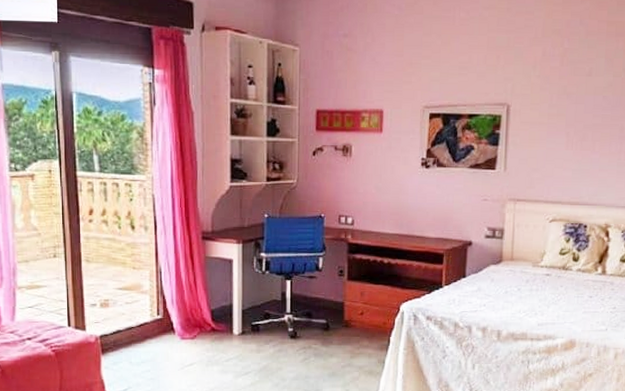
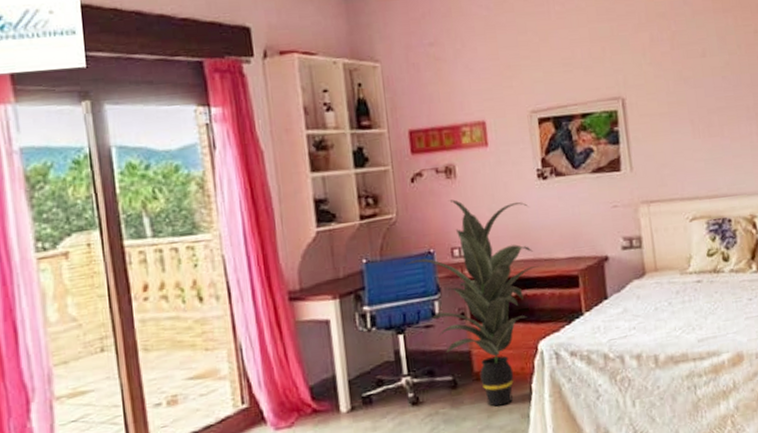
indoor plant: none [299,175,411,350] -> present [405,199,539,407]

